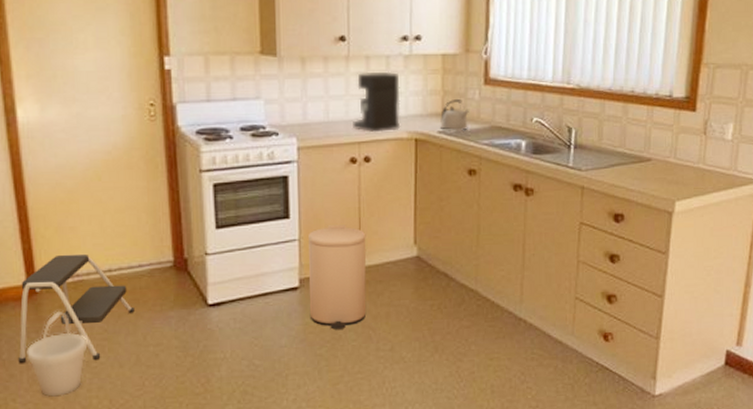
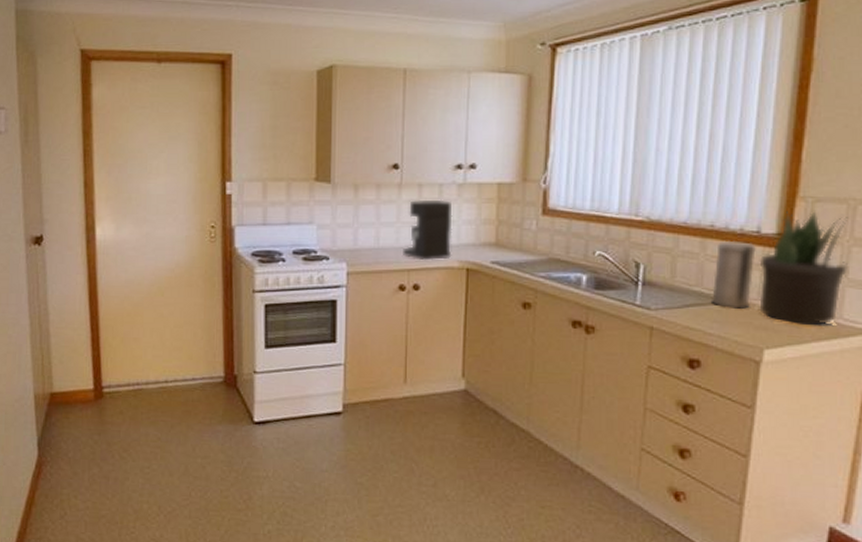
step stool: present [18,253,135,364] -> none [82,363,186,467]
bucket: present [26,311,87,397] -> none [89,416,141,498]
pedal bin: present [308,225,367,330] -> none [351,351,412,459]
kettle: present [440,98,469,133] -> none [494,228,525,264]
canister: none [633,104,669,166] -> present [712,240,756,309]
planter: none [671,76,742,179] -> present [759,211,849,326]

